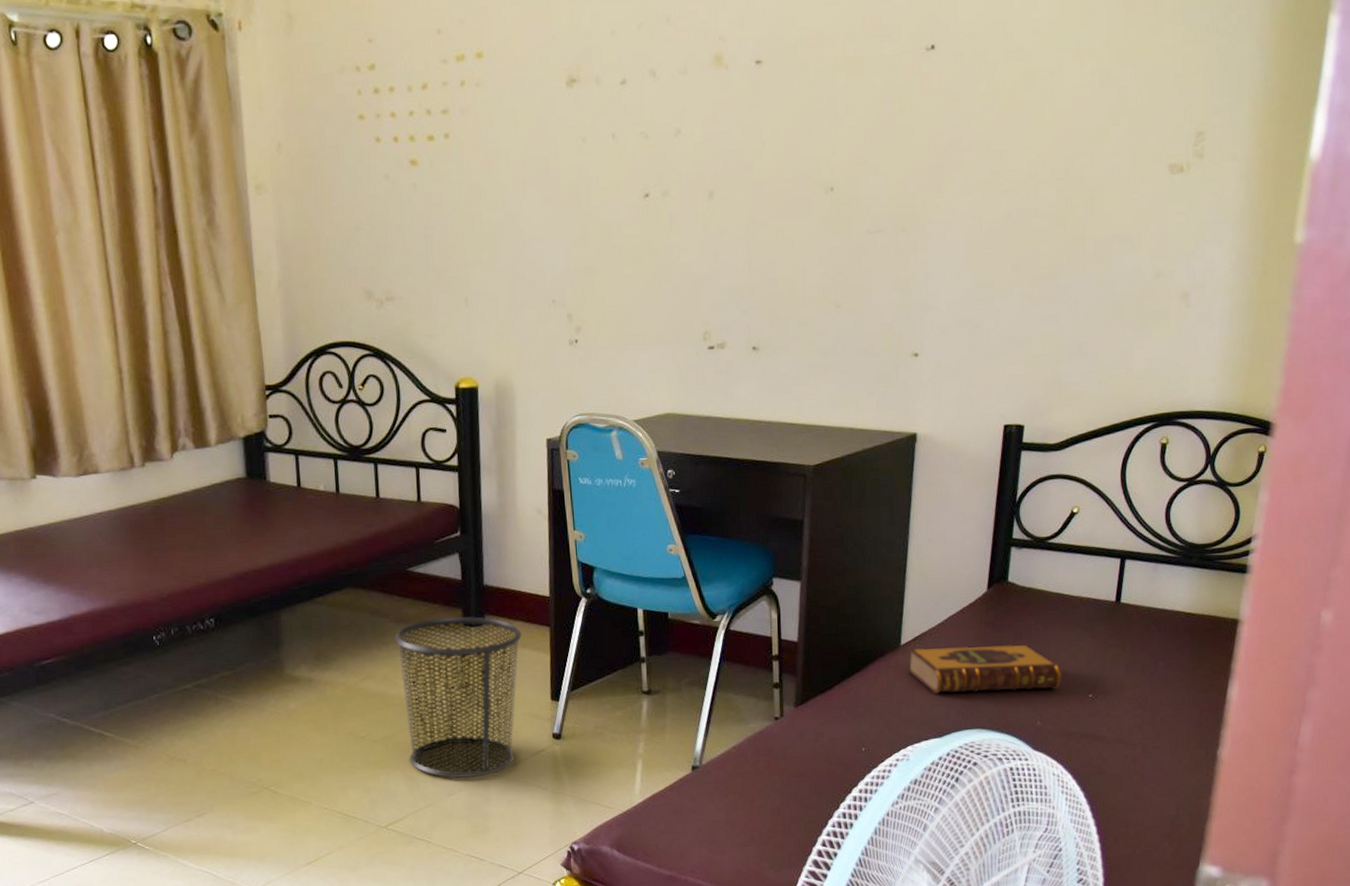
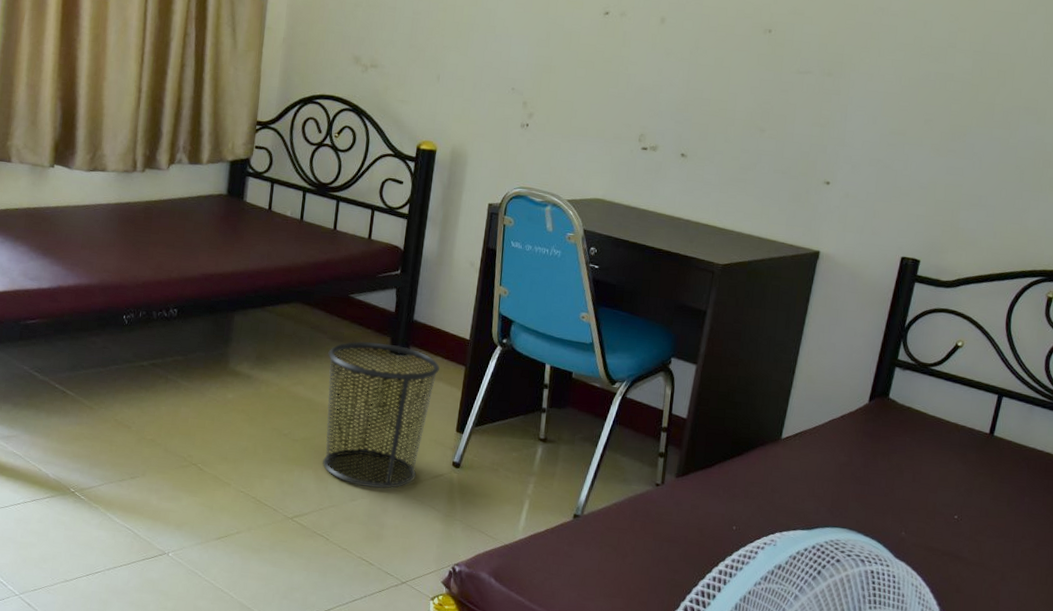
hardback book: present [907,644,1062,694] -> none [784,443,931,506]

